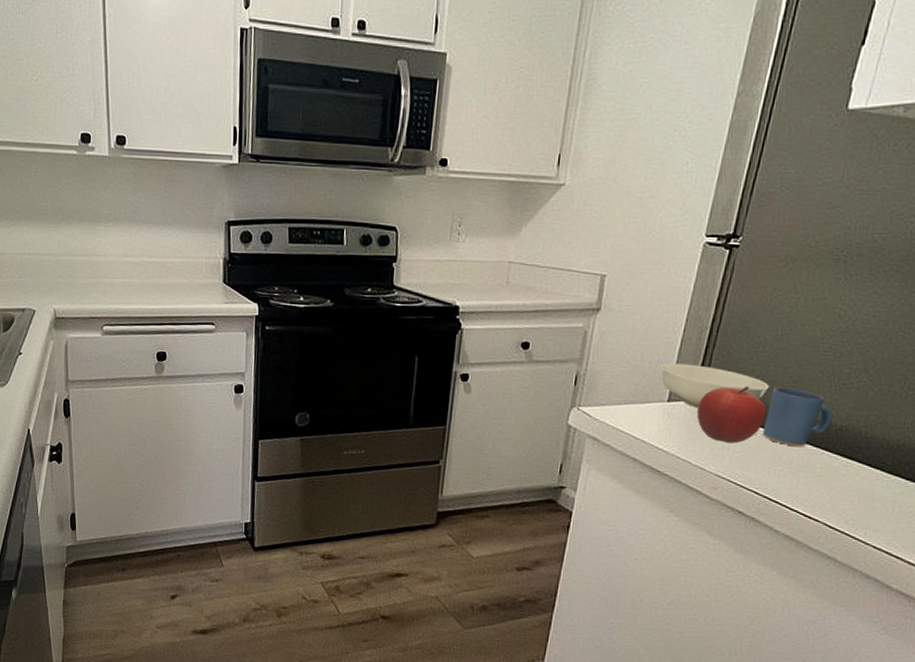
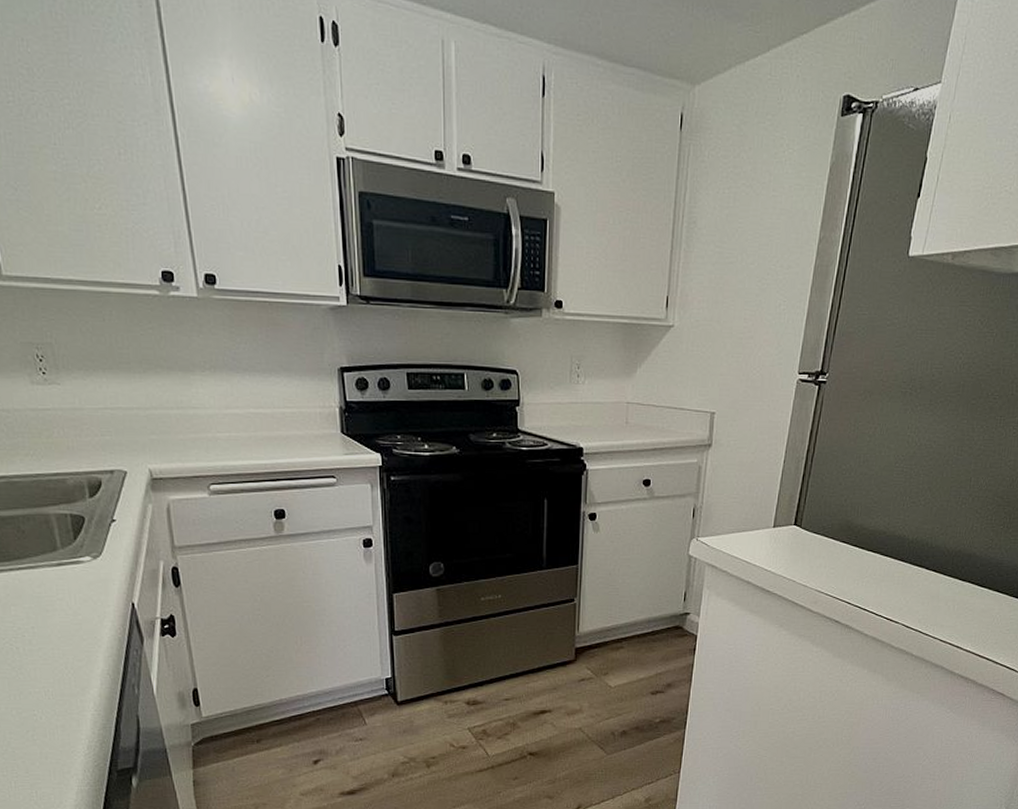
bowl: present [660,363,770,409] -> none [765,492,856,532]
fruit: present [697,385,767,444] -> none [798,508,854,561]
mug: present [763,386,833,447] -> none [852,507,906,560]

